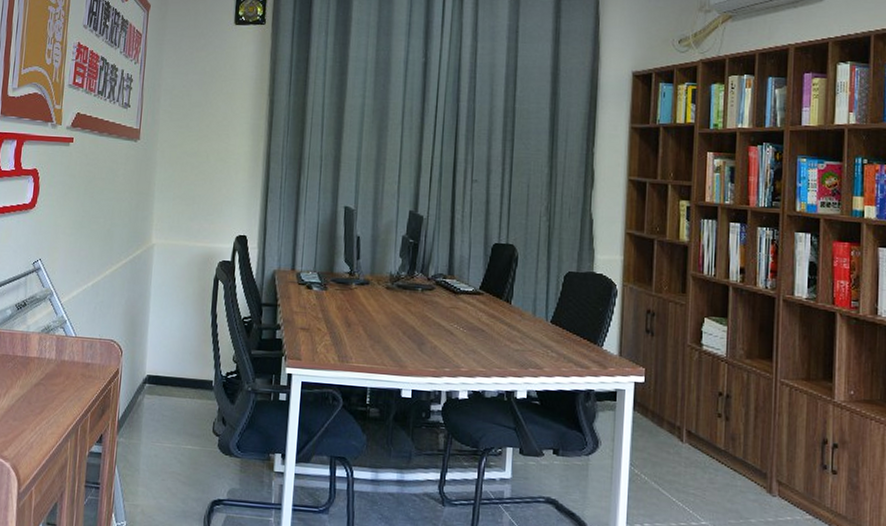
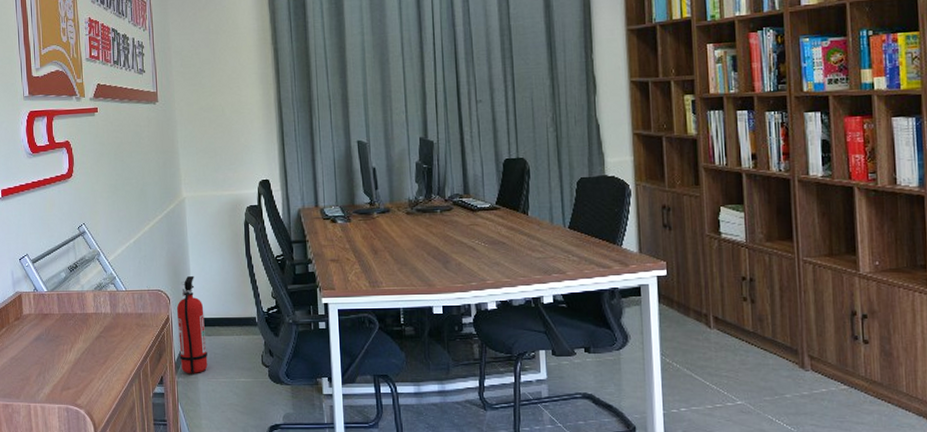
fire extinguisher: none [124,328,158,435] -> present [176,275,208,373]

